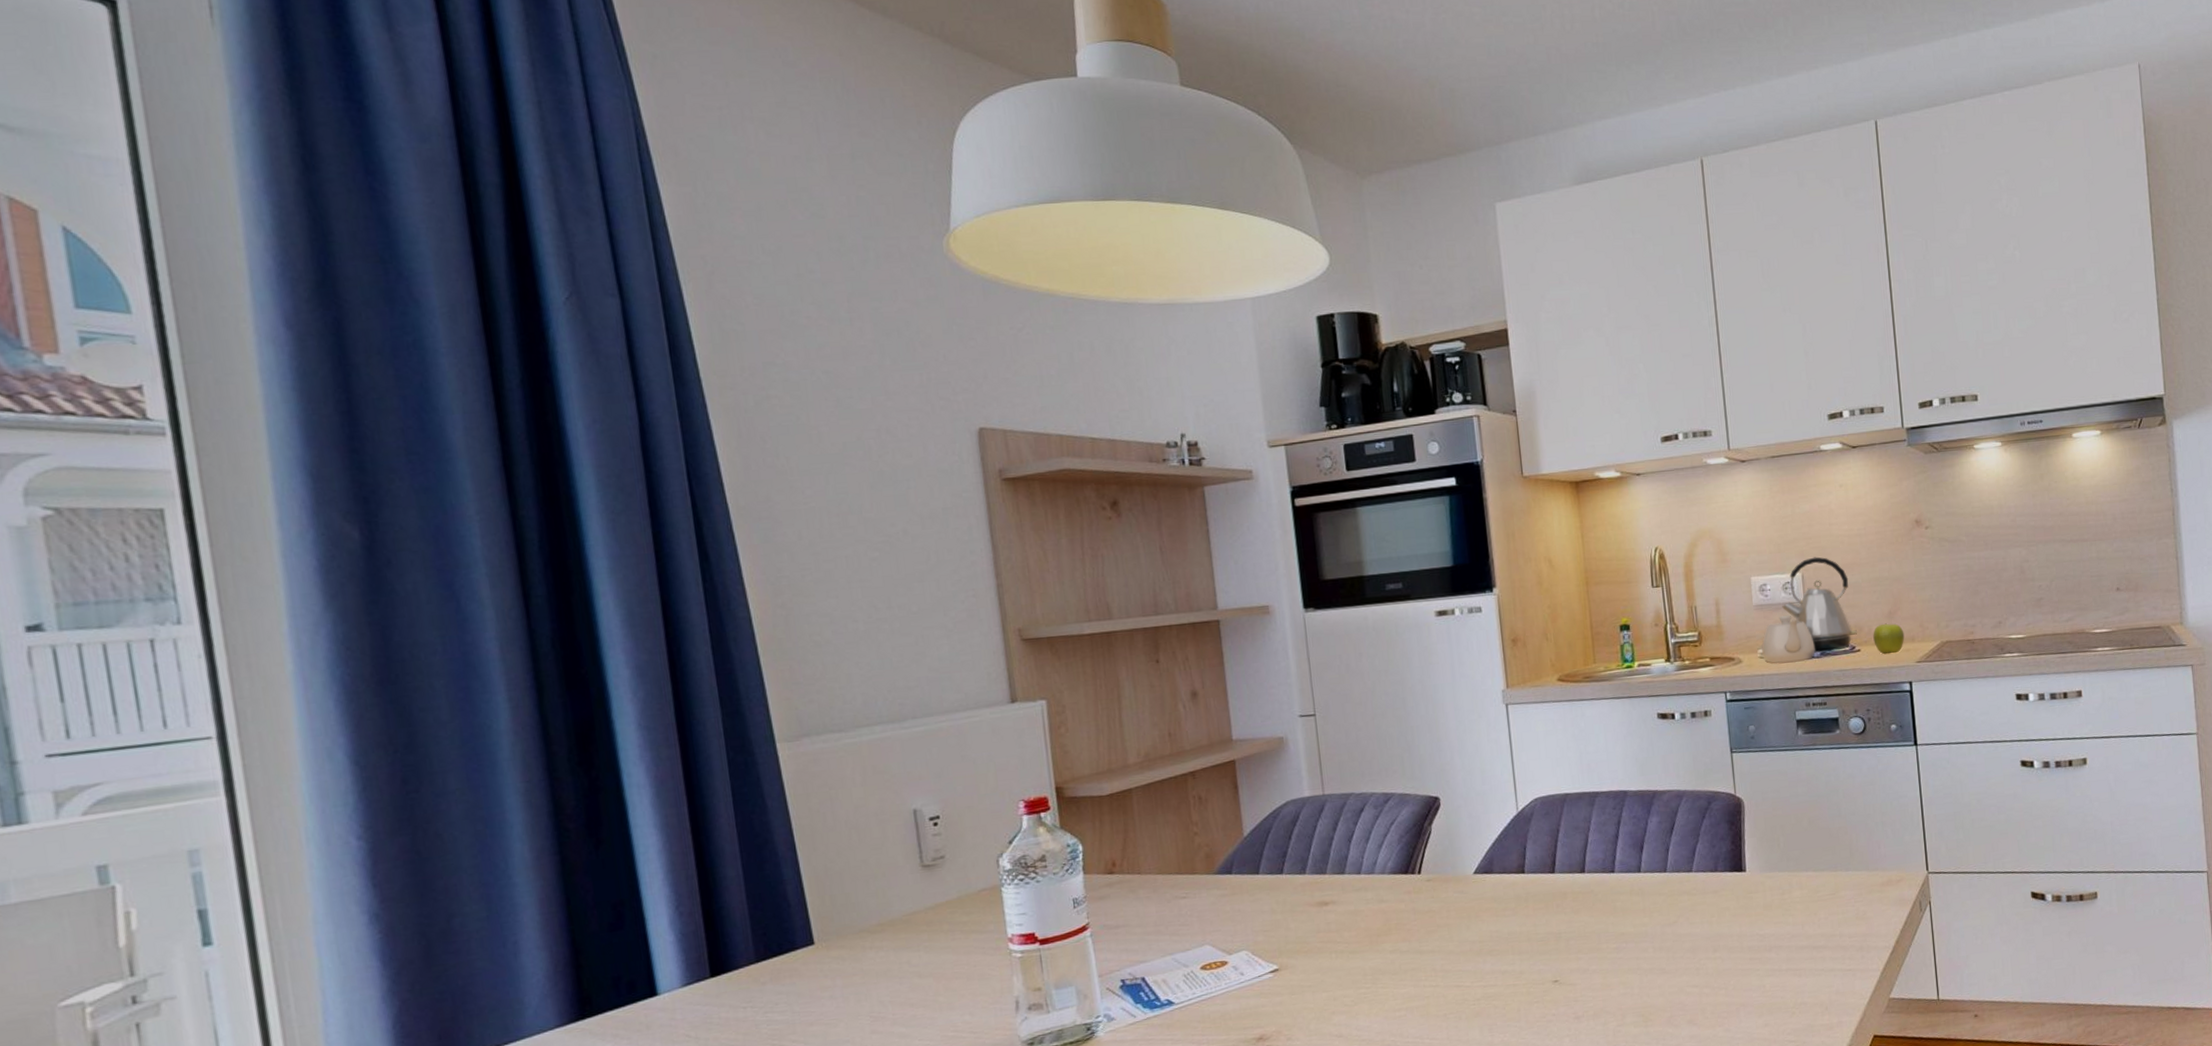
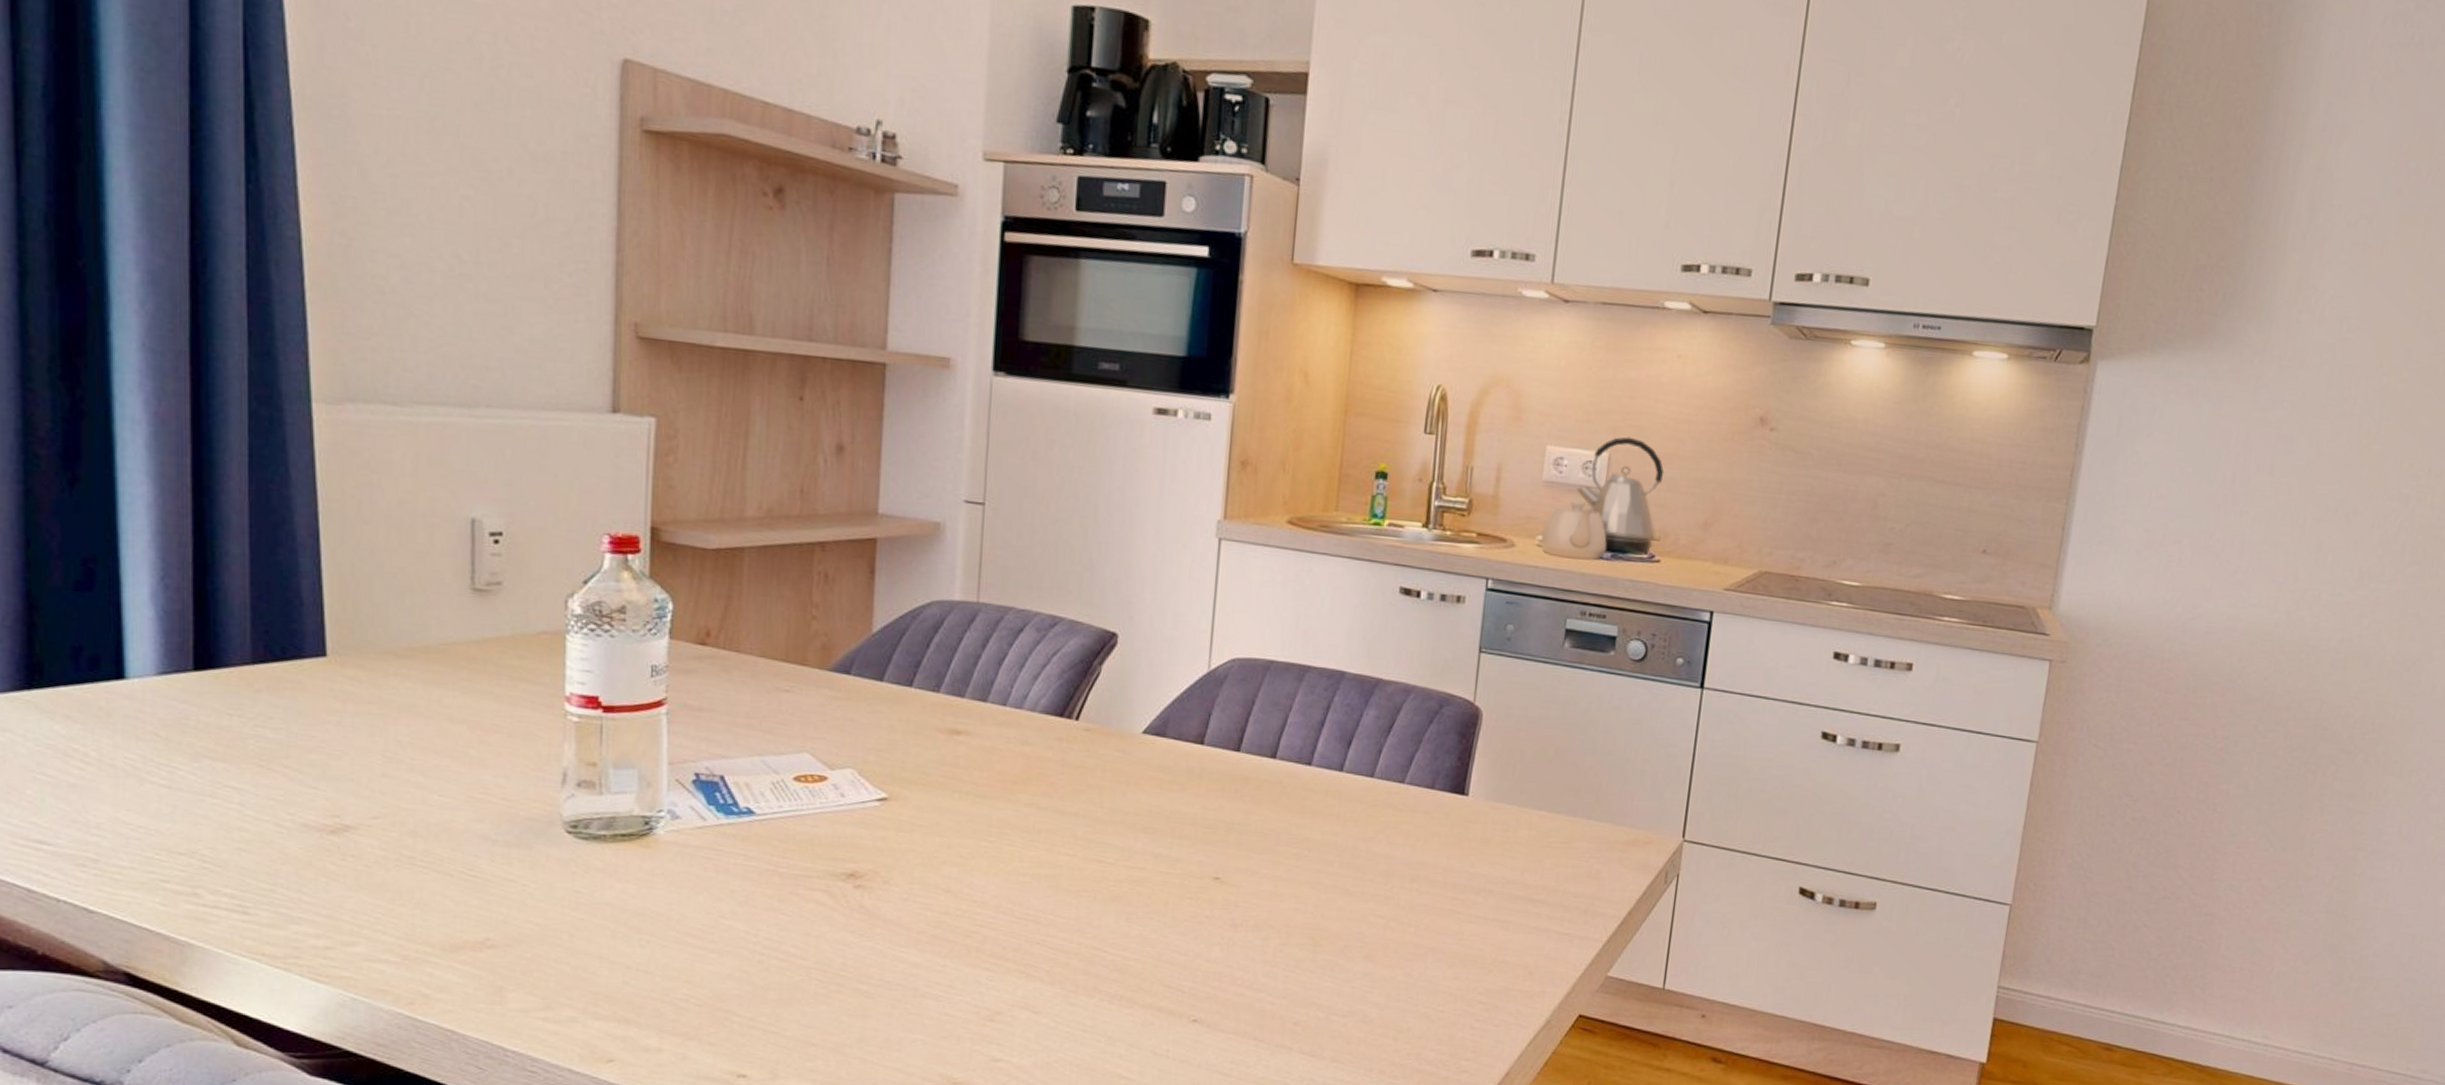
fruit: present [1873,623,1905,655] -> none [1678,535,1717,574]

